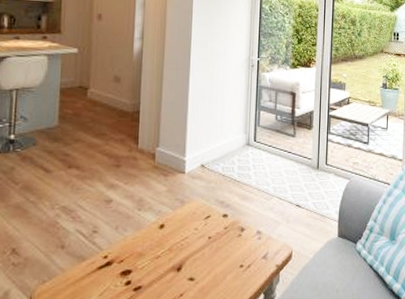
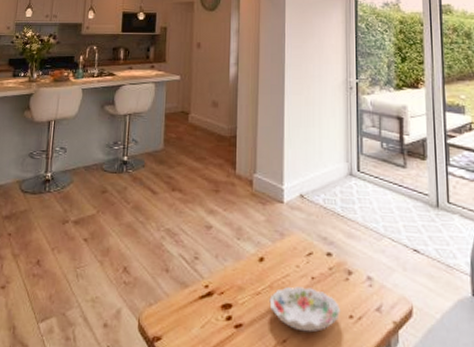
decorative bowl: none [168,246,233,285] -> present [269,286,341,332]

